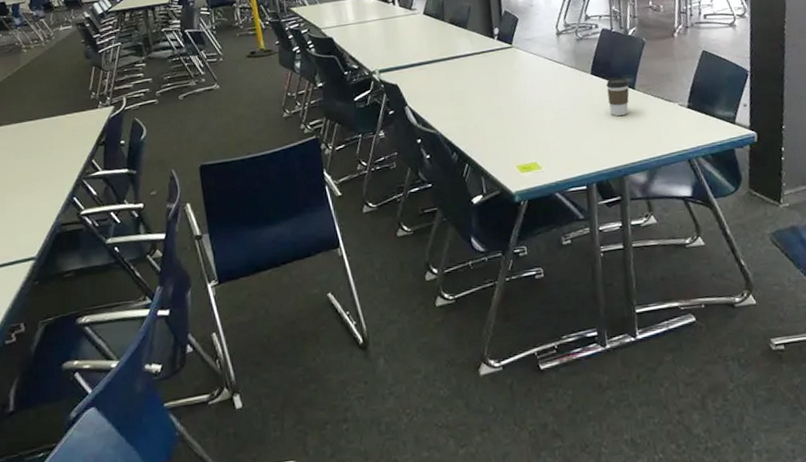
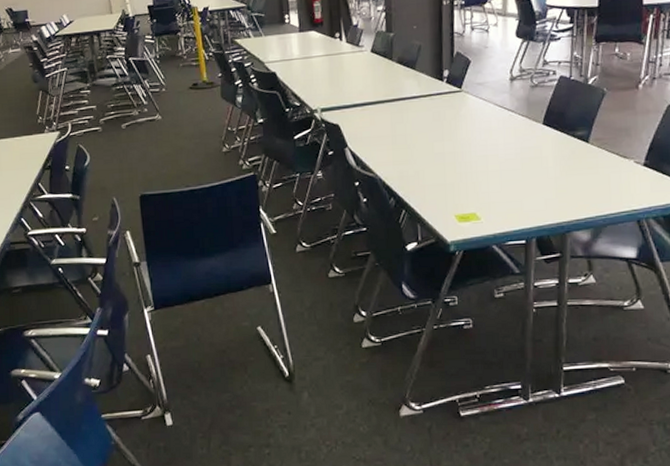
coffee cup: present [606,77,630,117] -> none [558,129,583,171]

